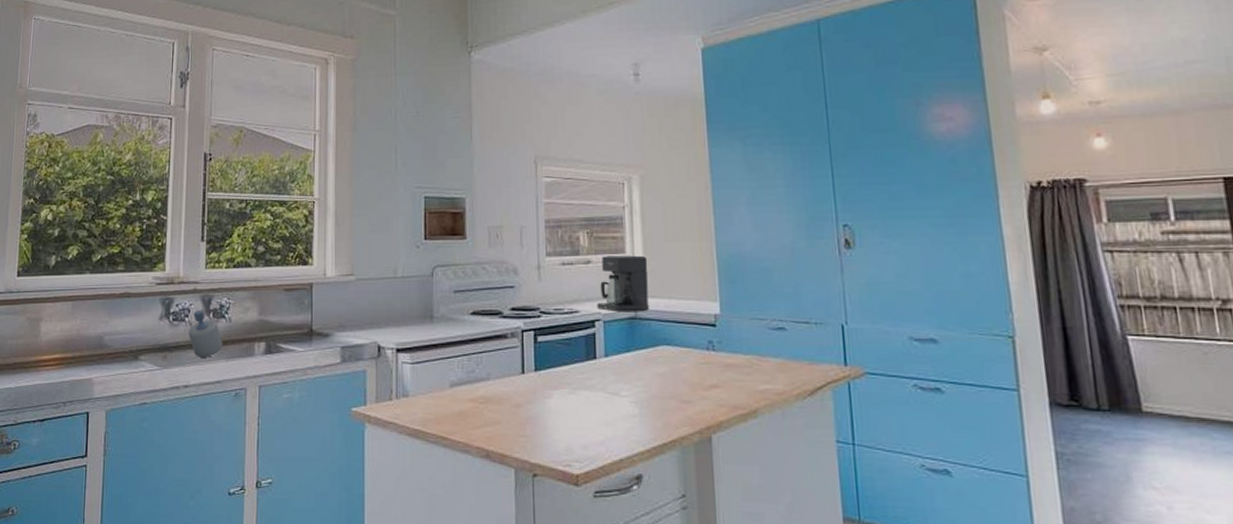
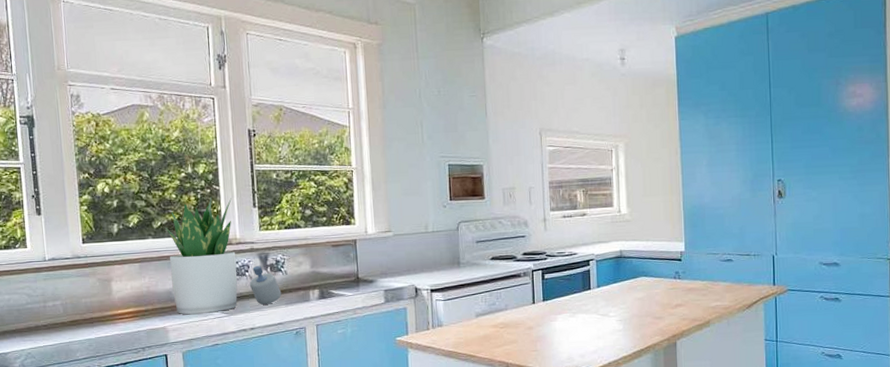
planter: none [104,228,179,365] -> present [164,197,238,315]
coffee maker: present [597,255,649,312] -> none [591,208,631,253]

